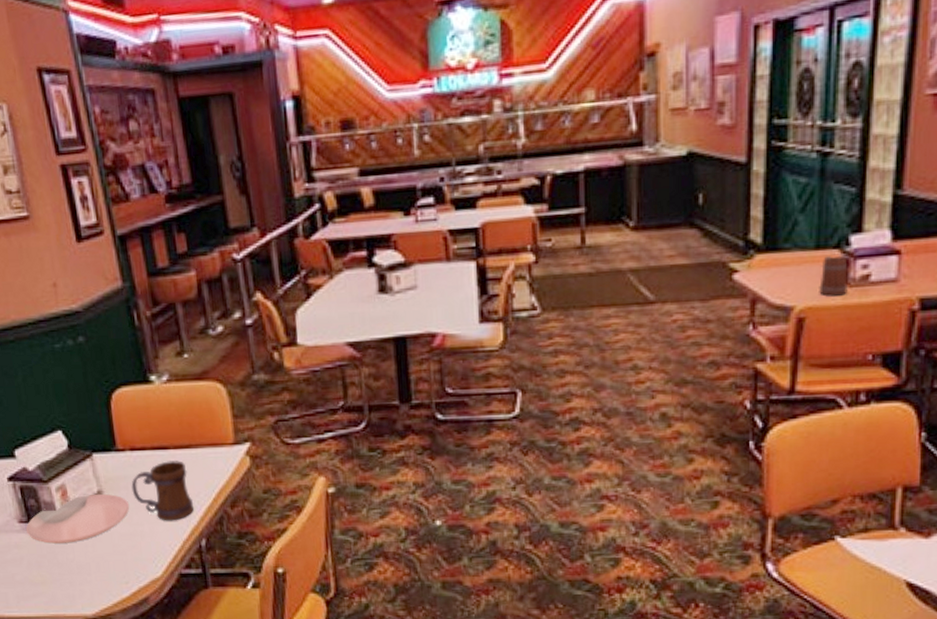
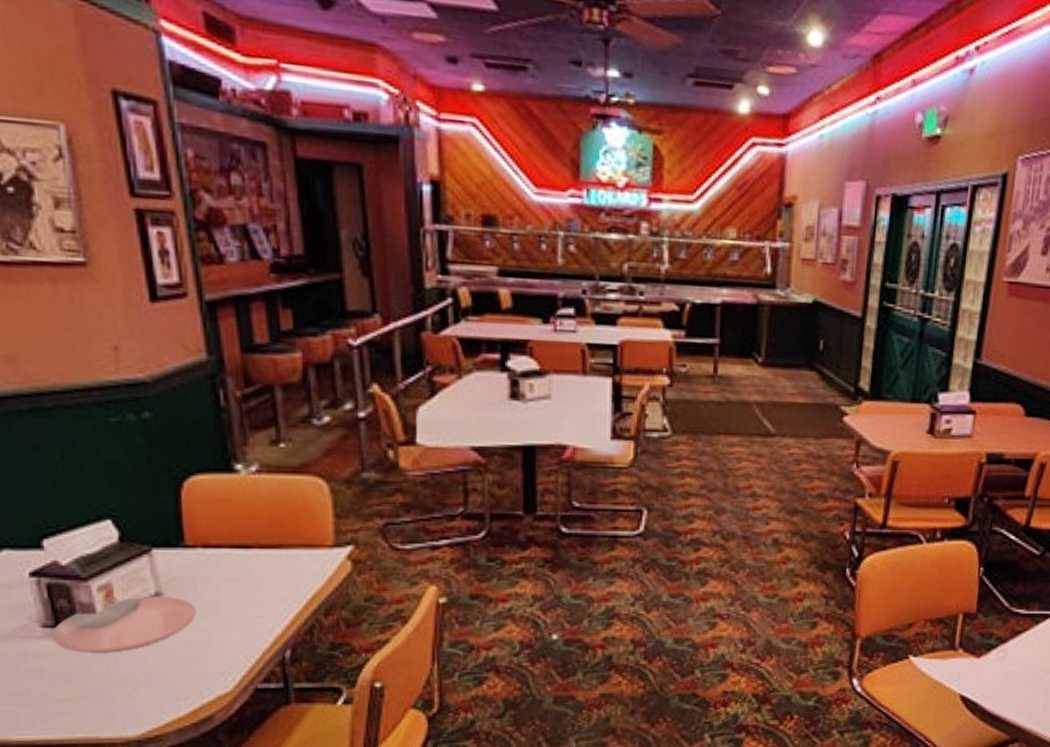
beer mug: present [131,461,195,521] -> none [200,561,280,629]
beer mug: present [819,256,848,296] -> none [911,409,935,445]

